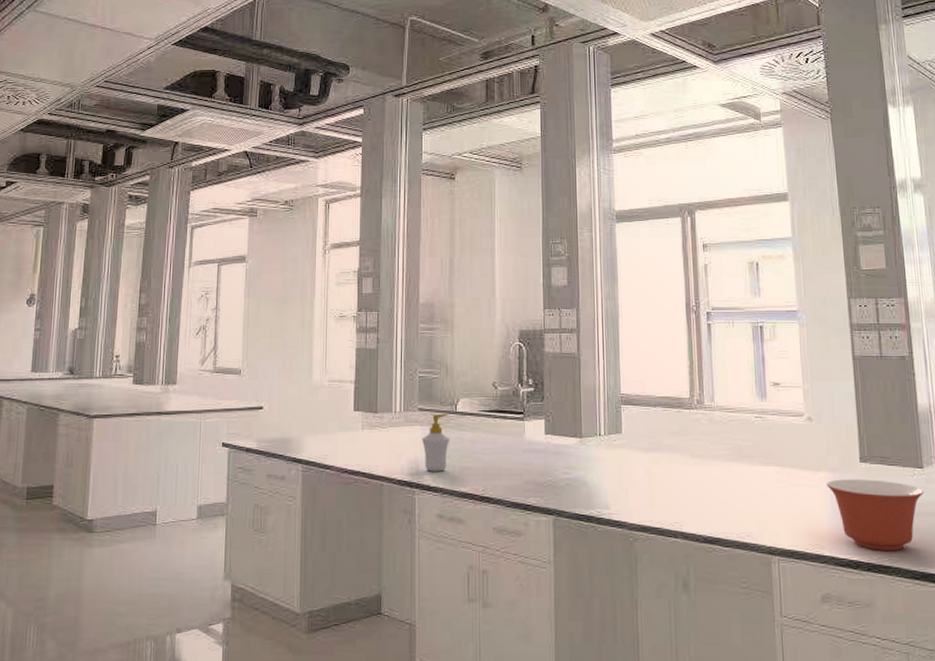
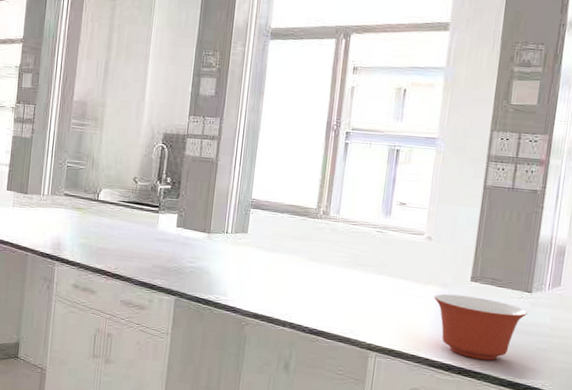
soap bottle: present [422,414,450,472] -> none [65,200,91,249]

